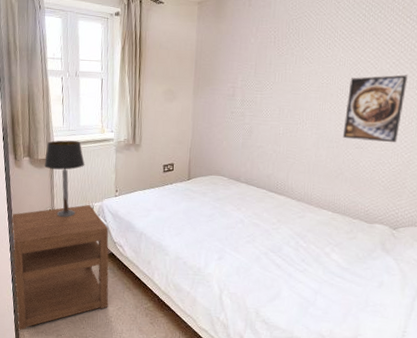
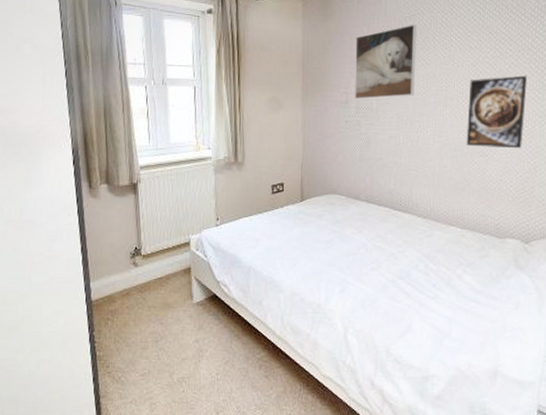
nightstand: present [11,204,109,331] -> none [86,237,213,404]
table lamp: present [44,140,85,218] -> none [127,161,178,256]
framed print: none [241,25,302,93] -> present [355,24,416,99]

